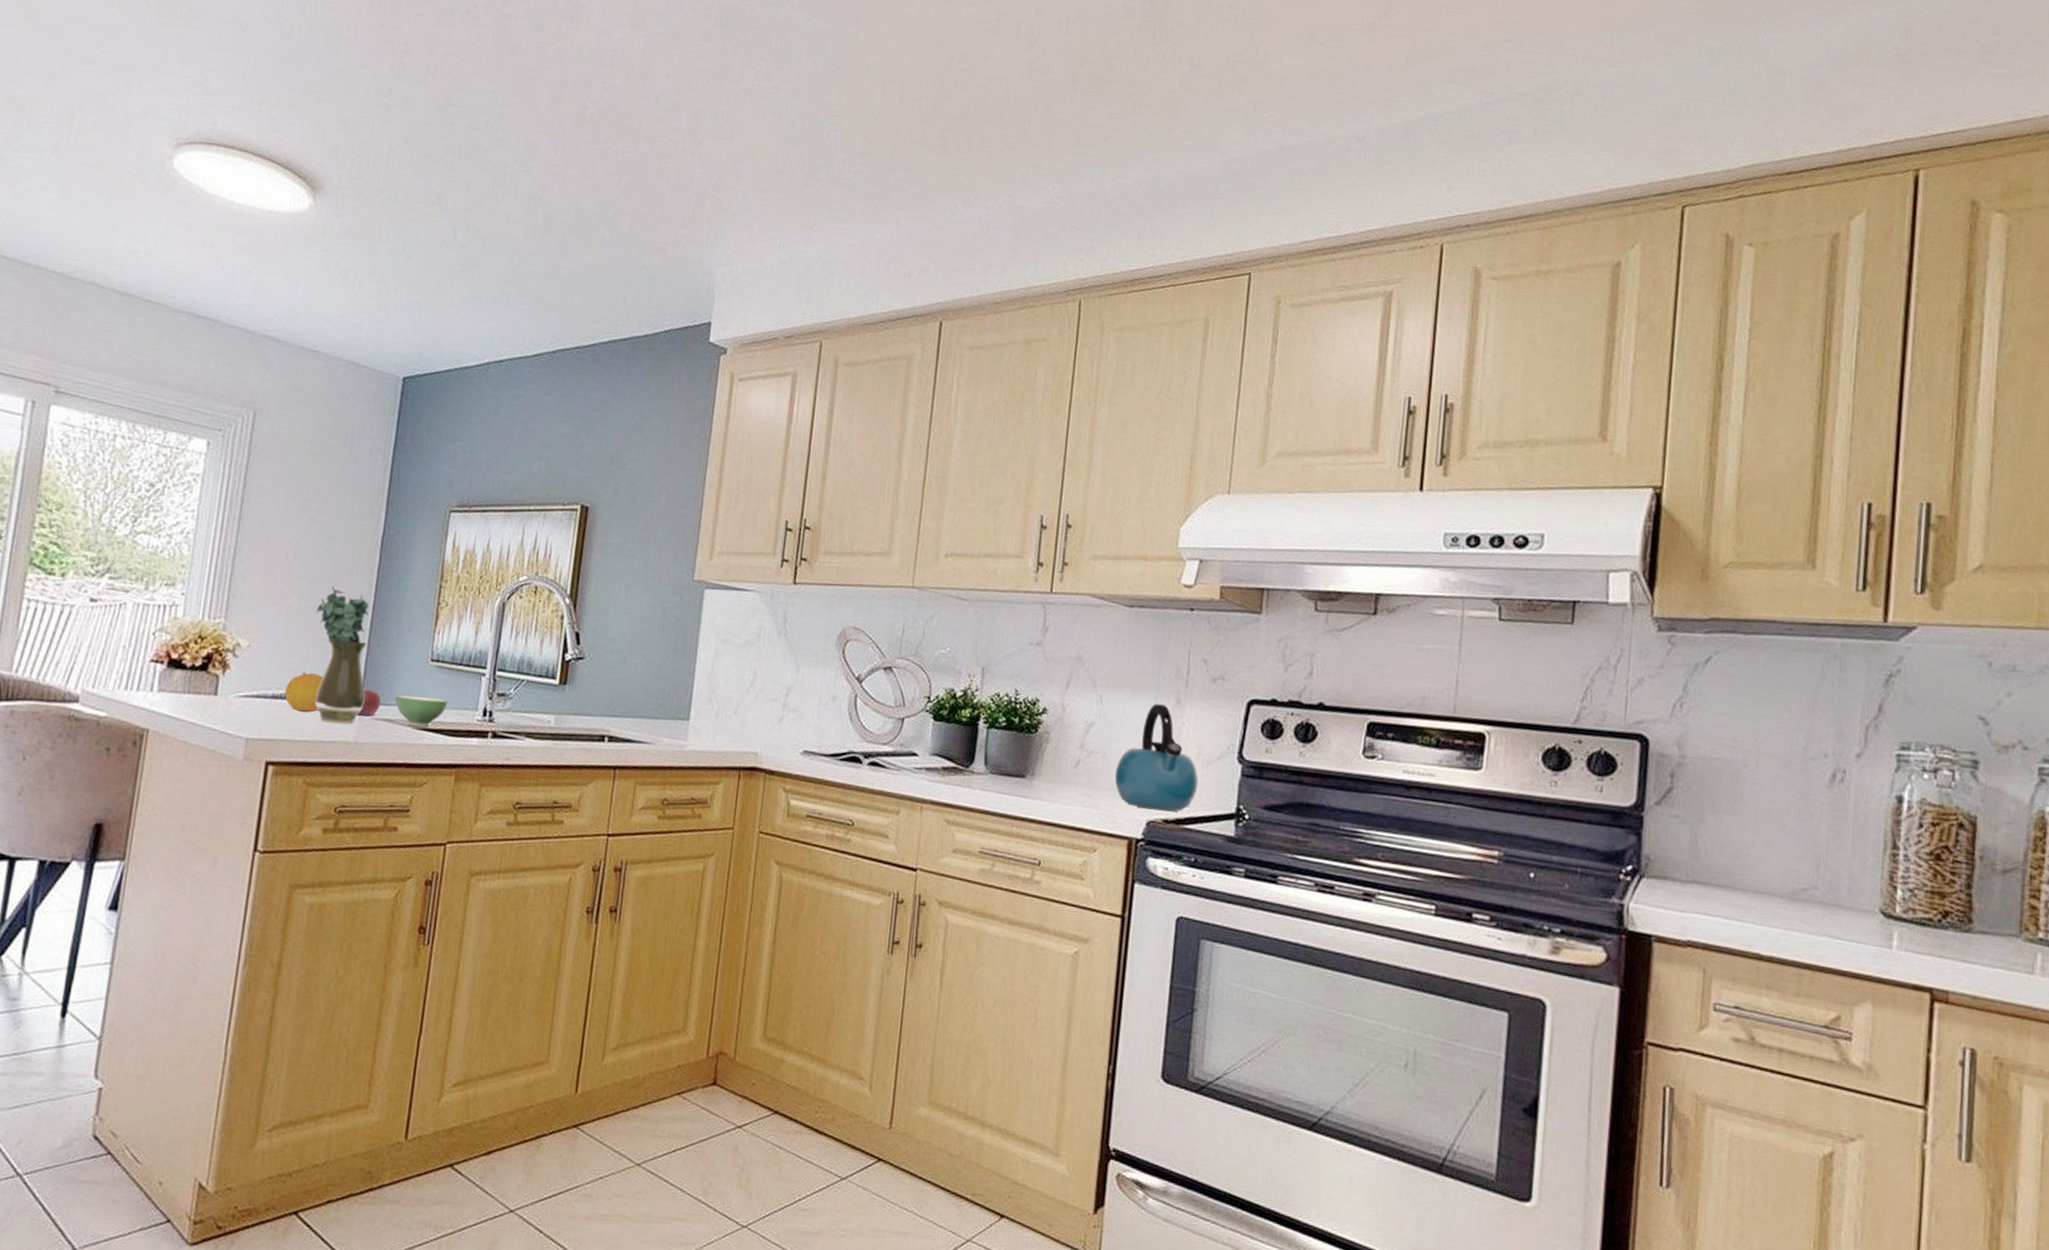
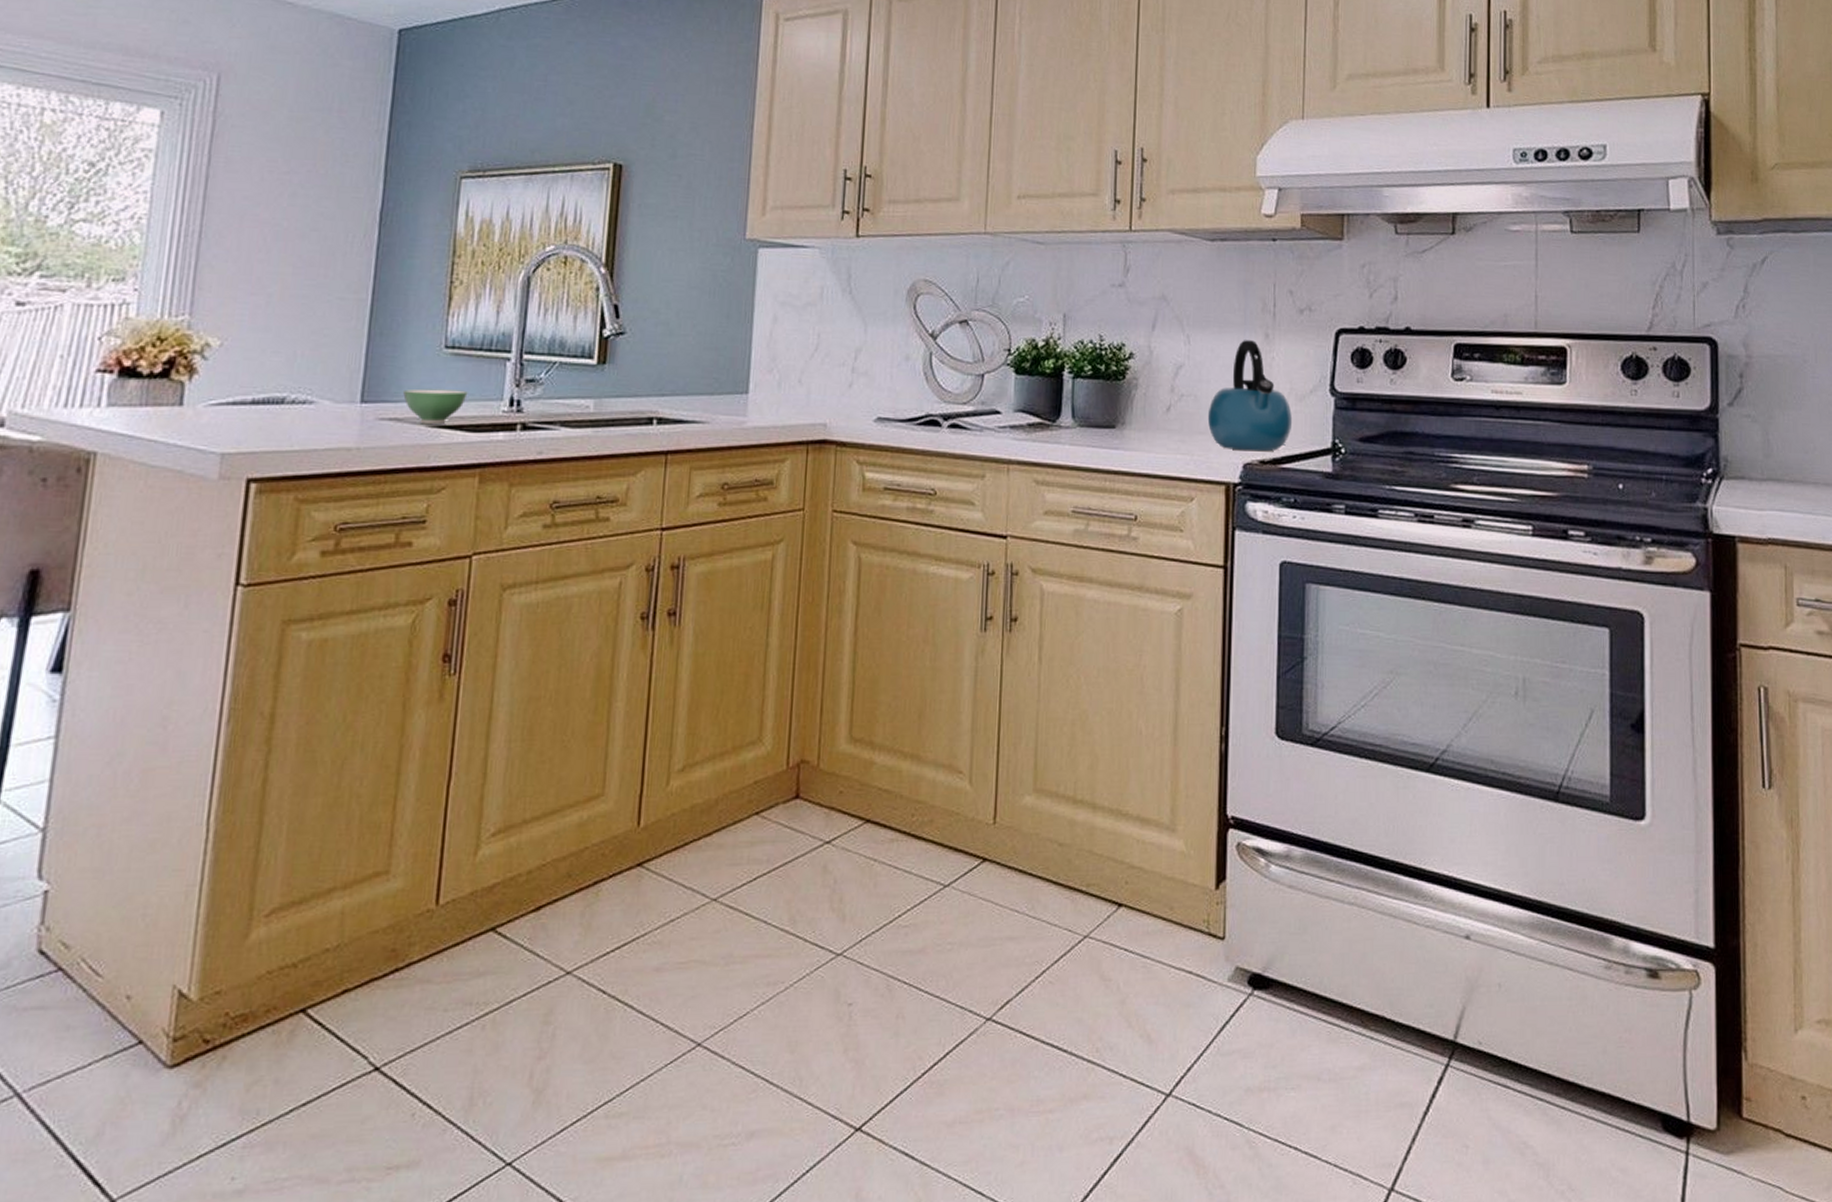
fruit: present [285,672,323,713] -> none [268,371,314,419]
vase: present [315,586,369,725] -> none [303,269,368,428]
fruit: present [357,683,381,718] -> none [358,379,387,418]

